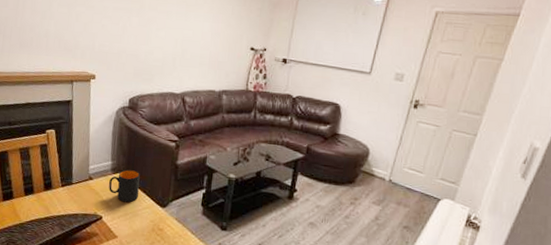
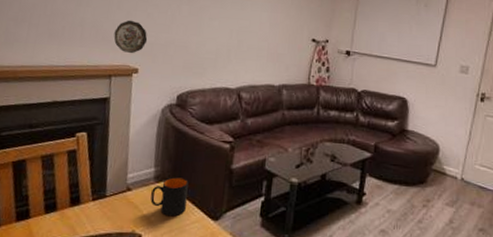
decorative plate: none [74,31,103,62] -> present [113,20,148,54]

